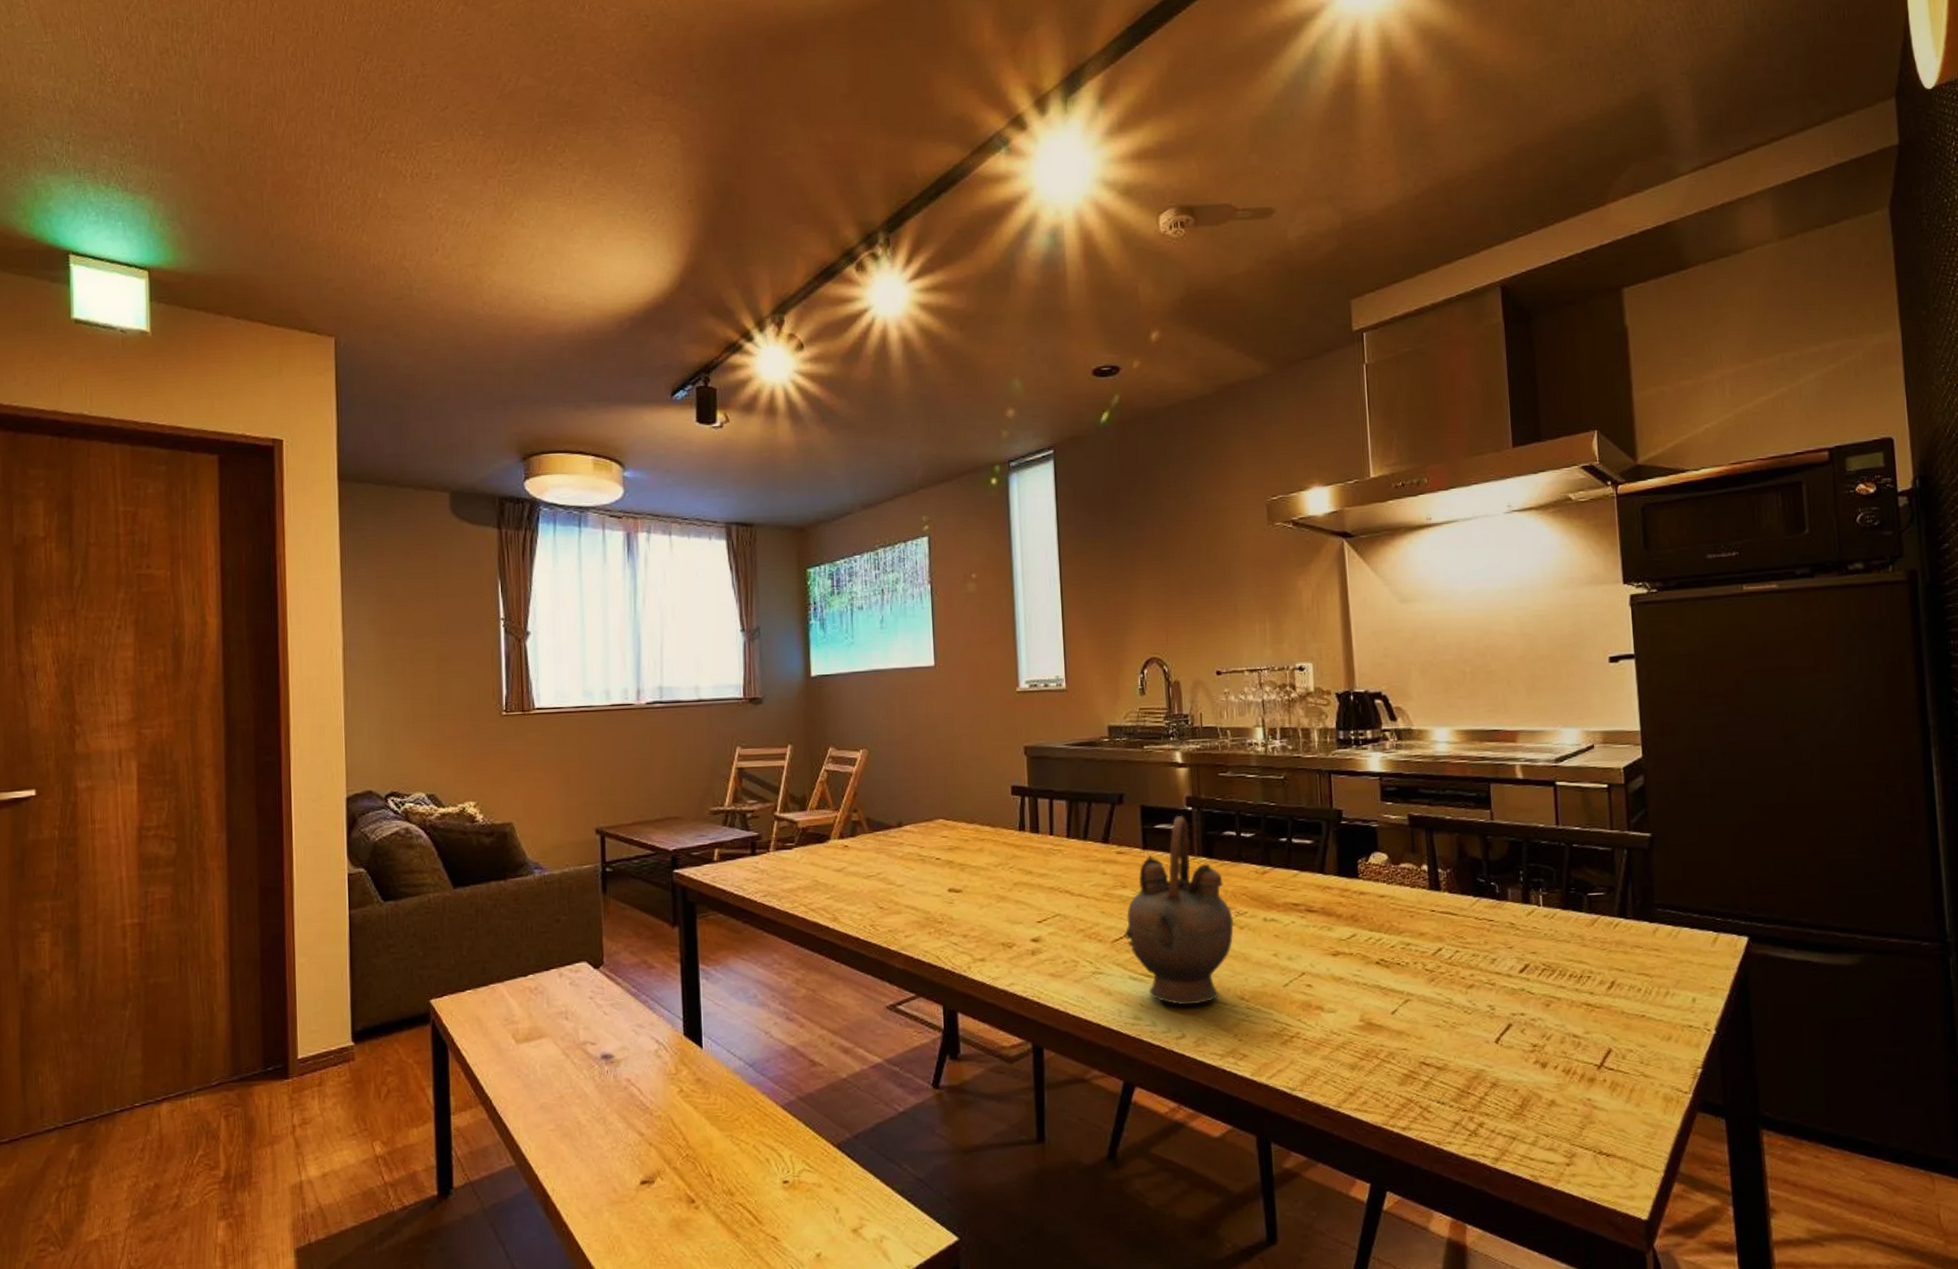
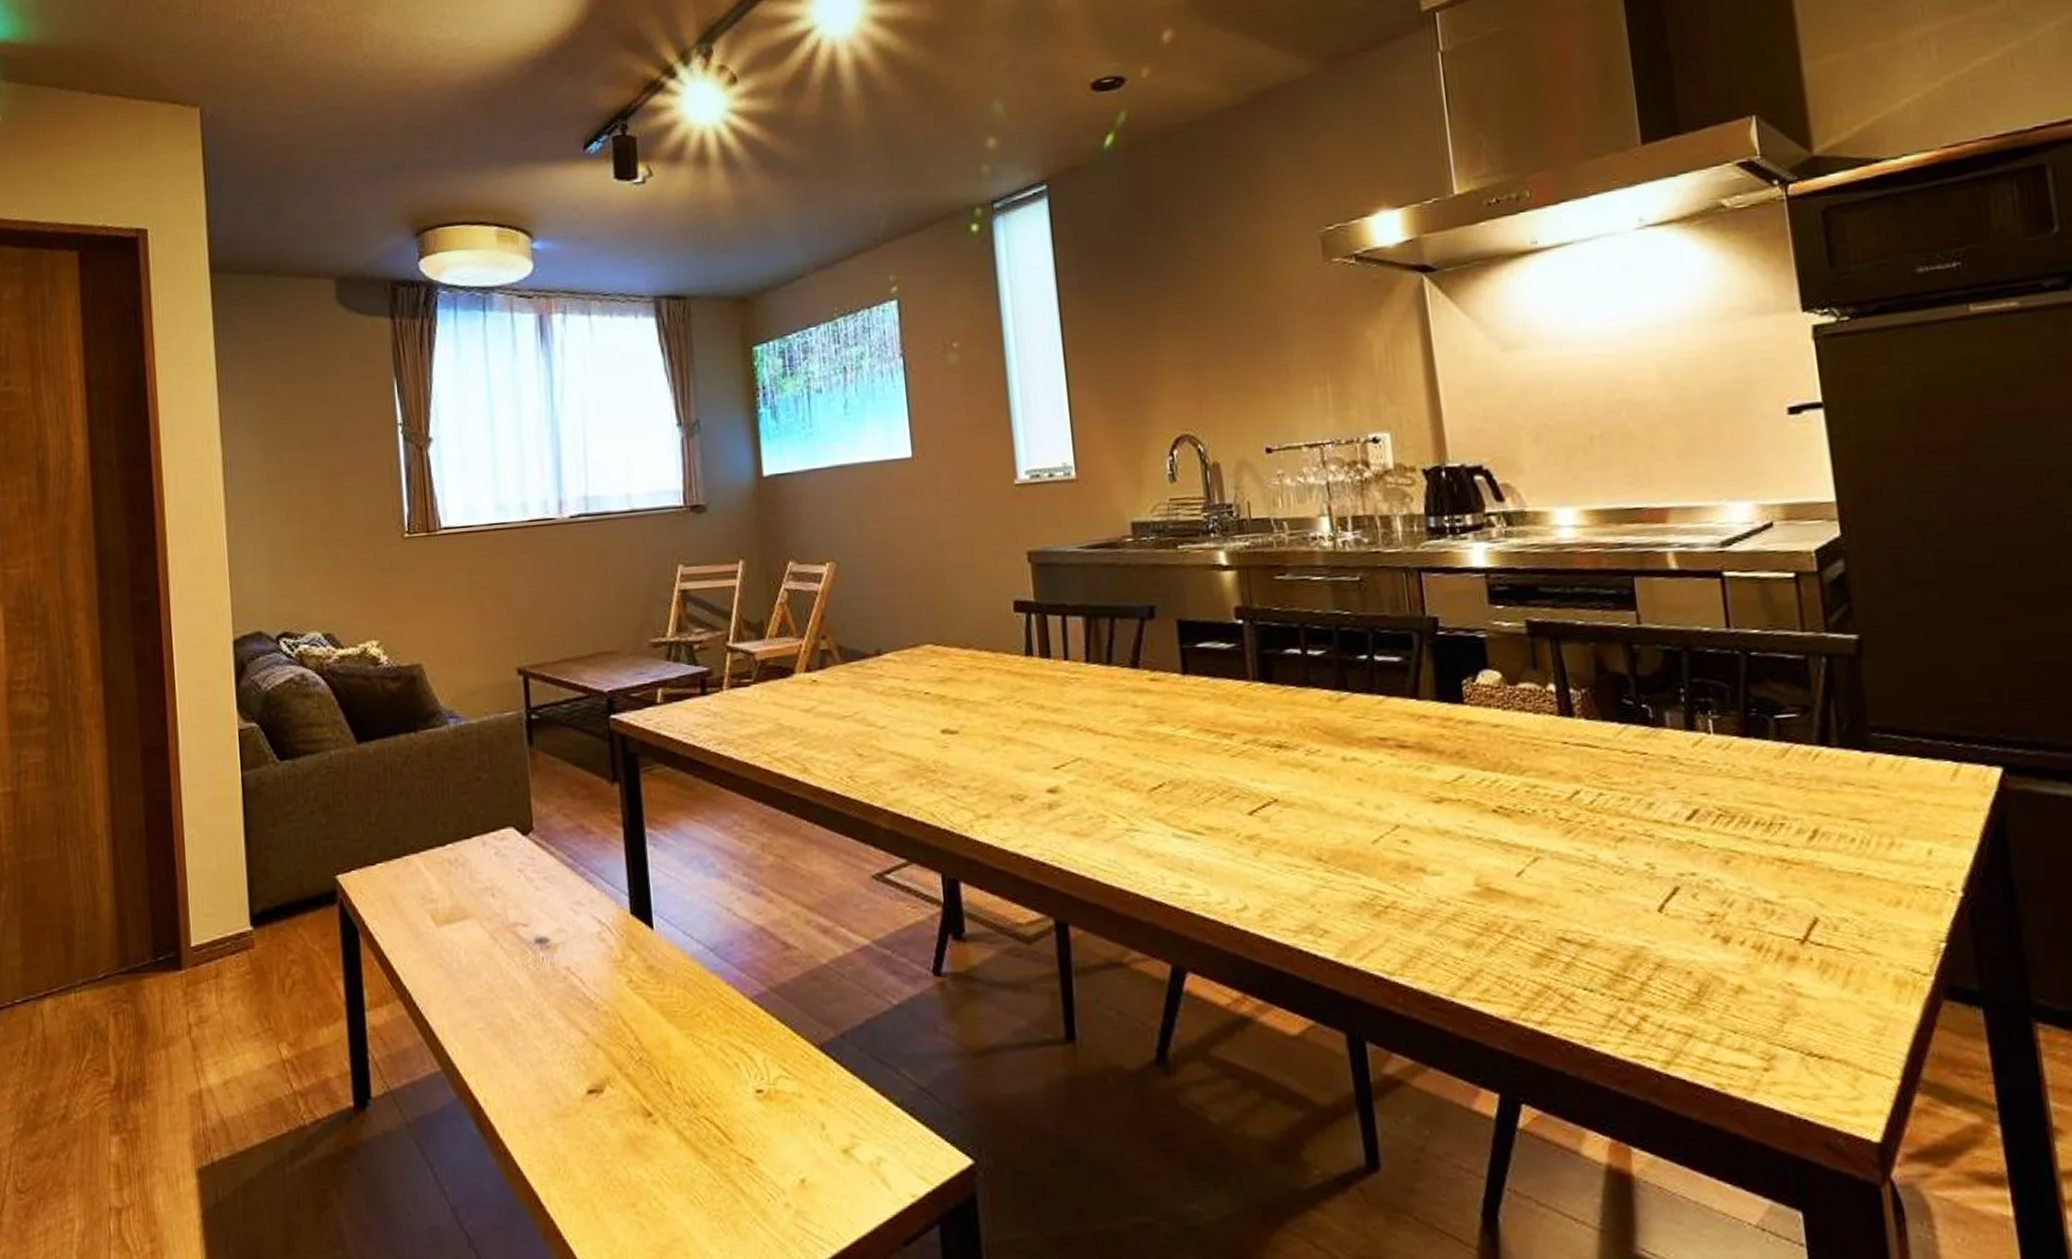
teapot: present [1123,816,1234,1006] -> none [1163,631,1304,869]

